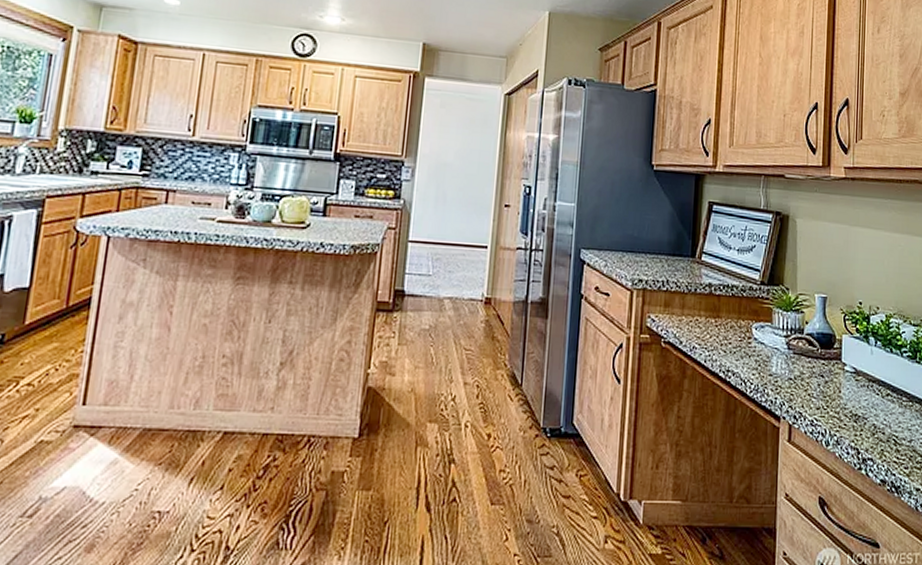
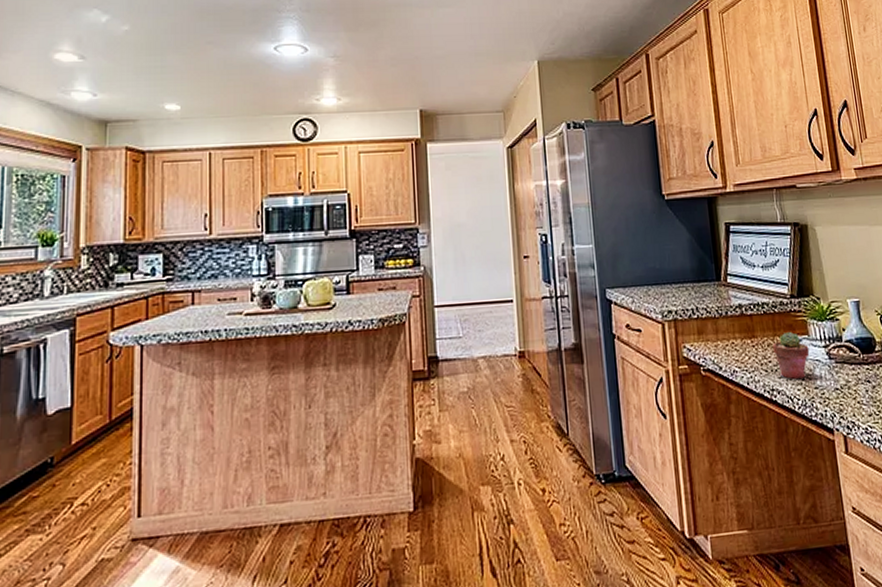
potted succulent: none [735,316,770,364] -> present [772,331,810,379]

